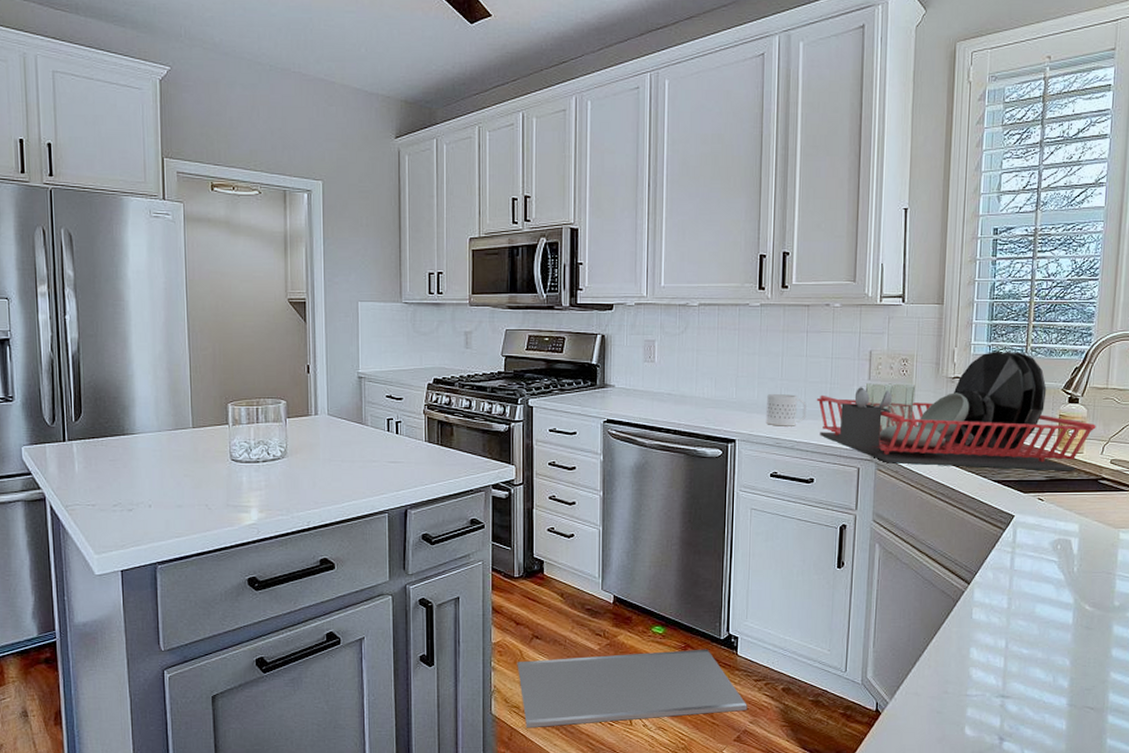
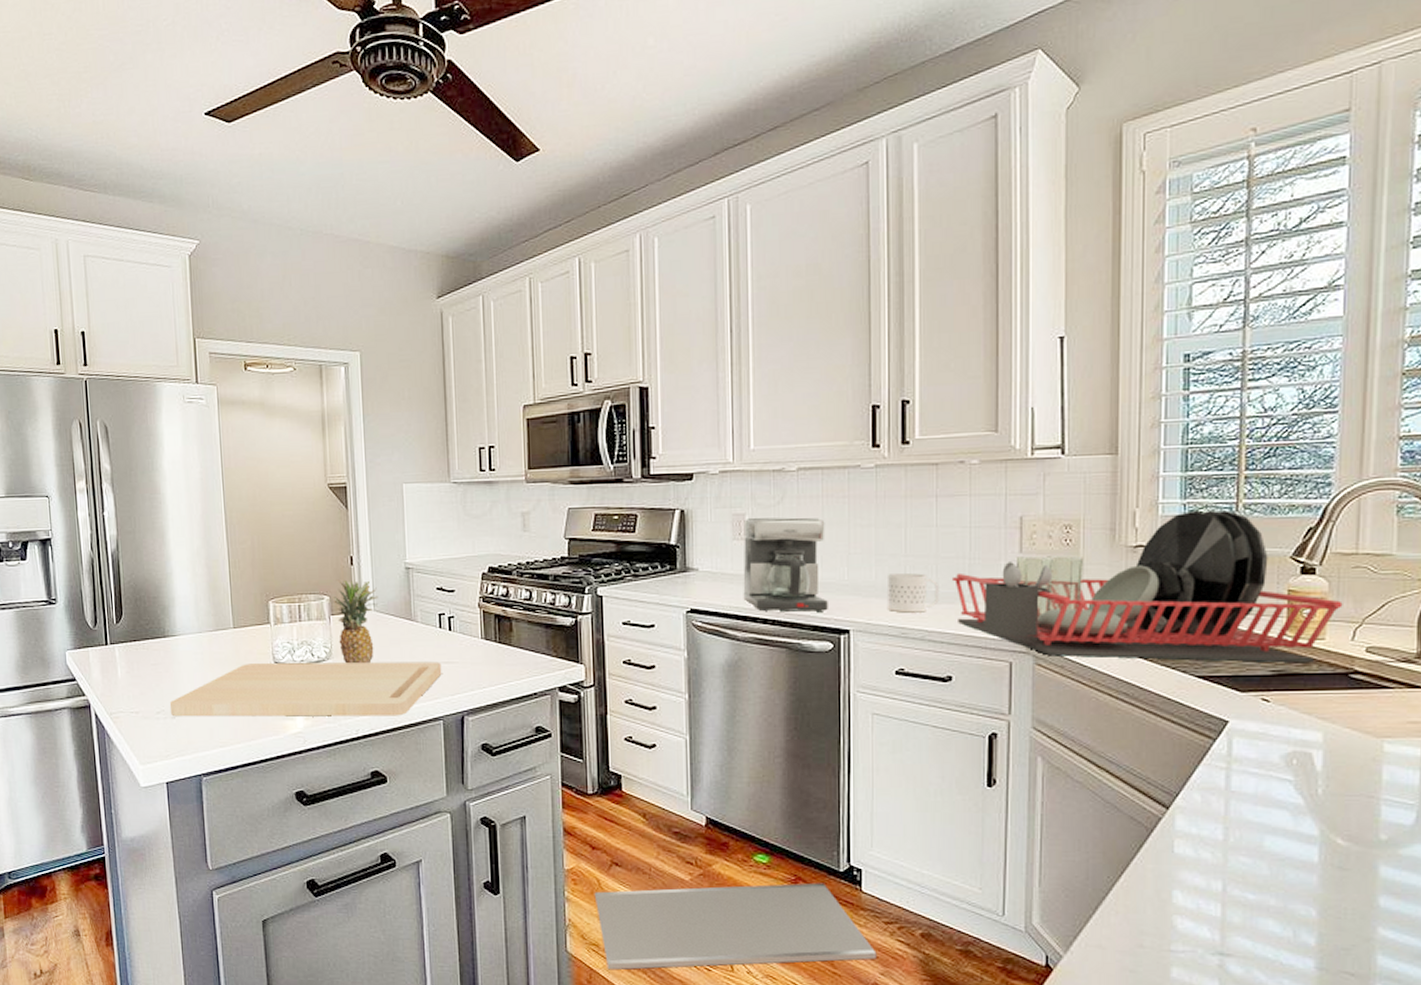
cutting board: none [126,461,388,510] -> present [169,662,442,717]
fruit: none [289,386,332,462] -> present [332,579,379,664]
coffee maker: none [651,343,719,424] -> present [743,517,828,612]

